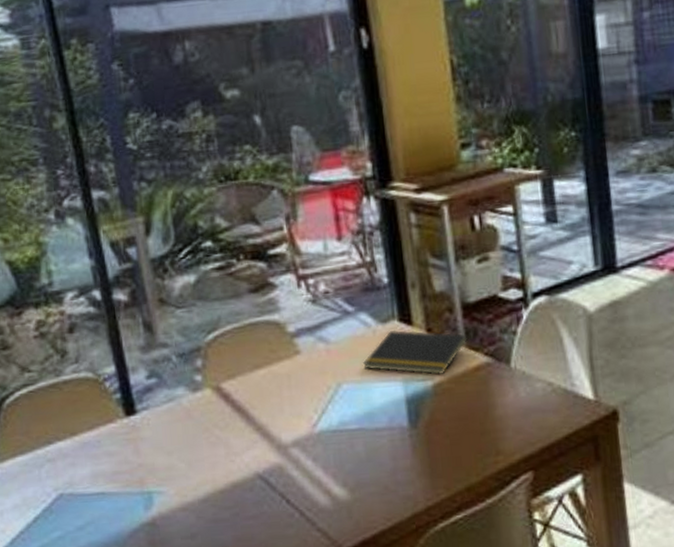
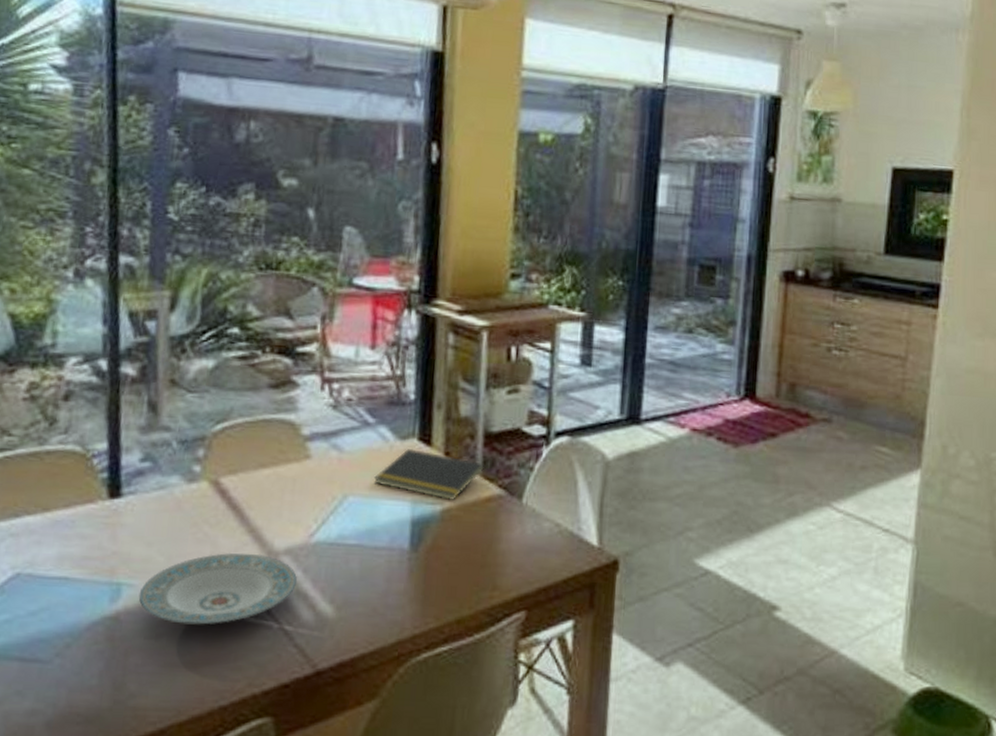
plate: none [169,449,310,522] -> present [138,552,298,625]

